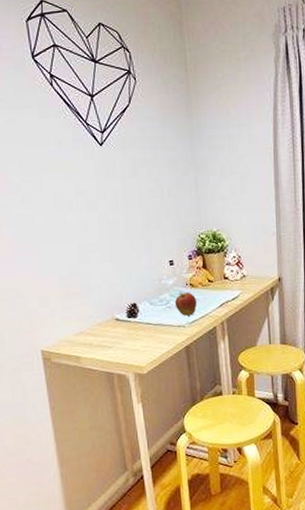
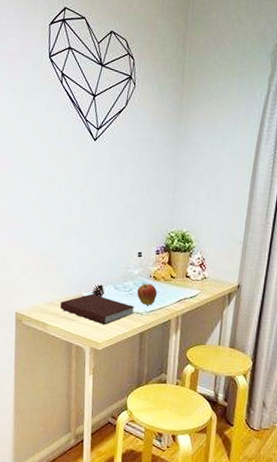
notebook: none [91,314,176,346] -> present [60,294,135,325]

